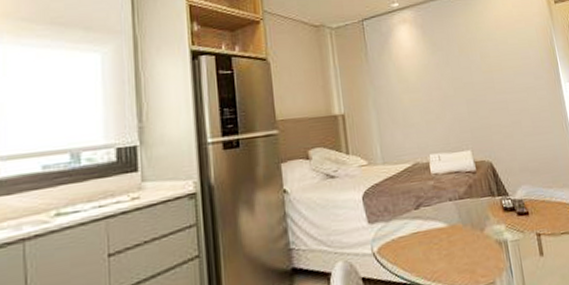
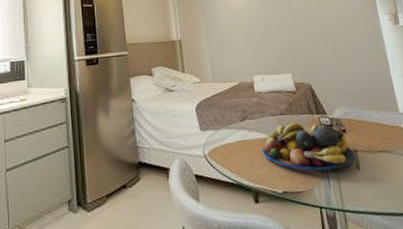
fruit bowl: none [439,207,539,262] -> present [262,122,356,172]

